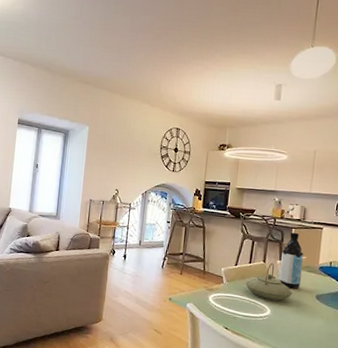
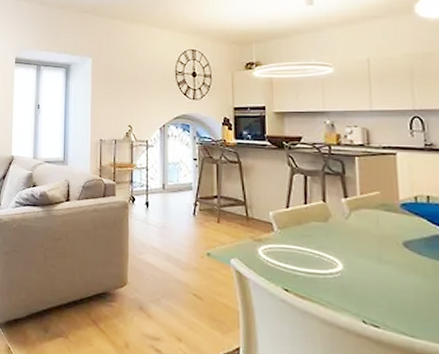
teapot: present [245,262,292,301] -> none [303,202,369,251]
water bottle: present [278,232,303,289] -> none [345,161,378,235]

